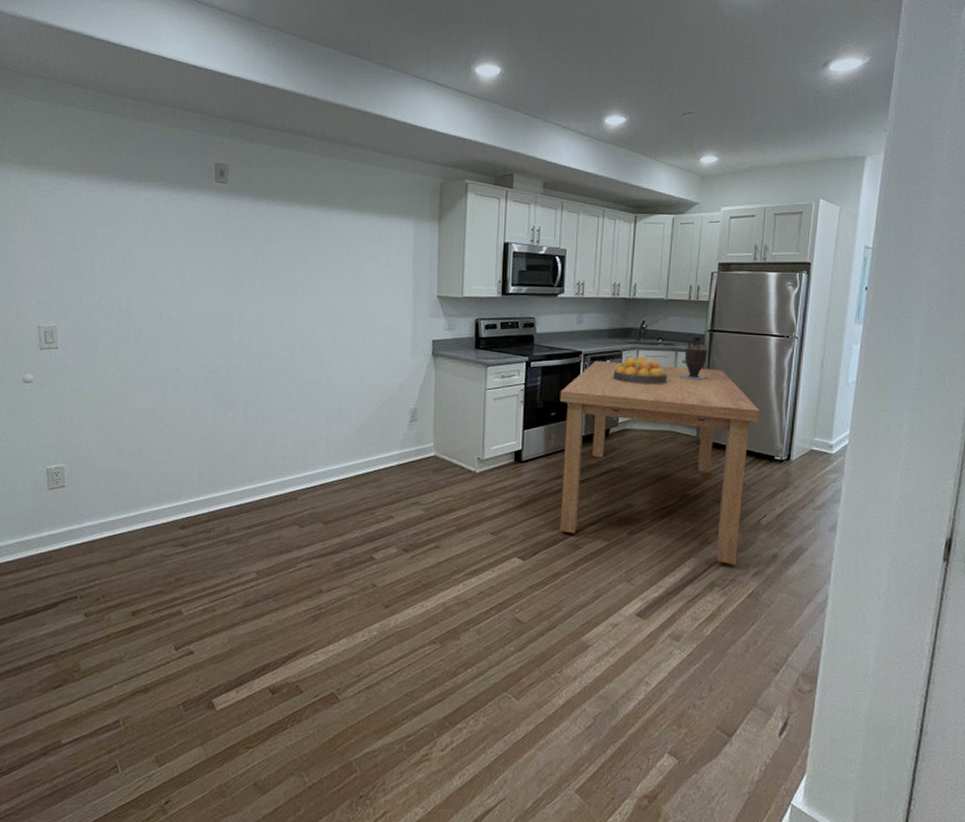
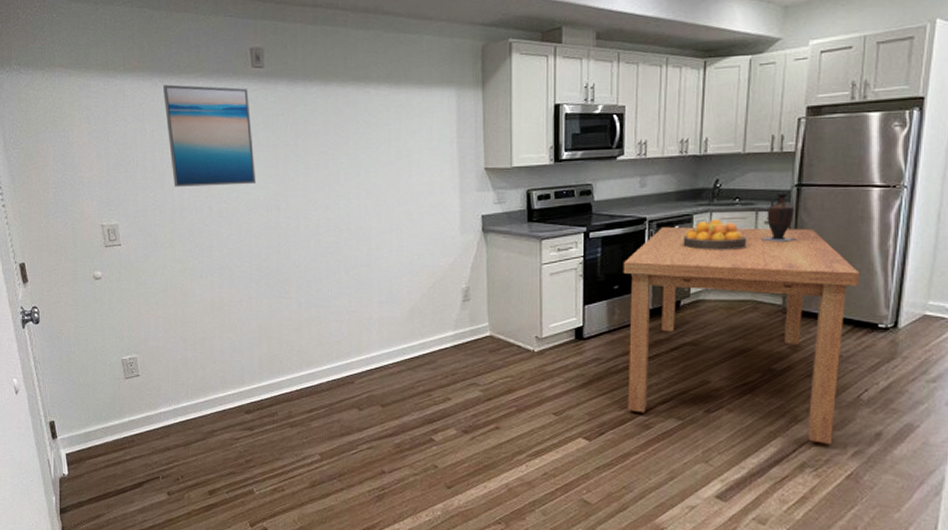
wall art: none [119,190,211,296] -> present [162,84,257,187]

